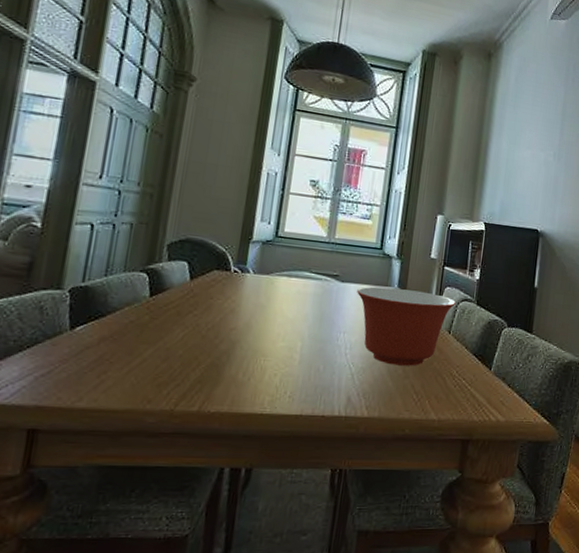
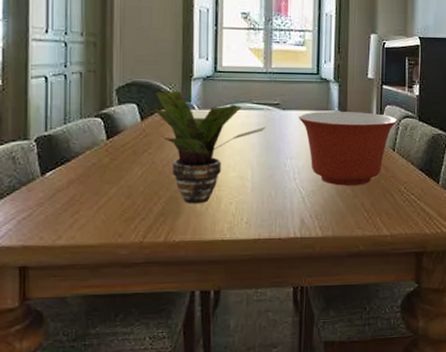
potted plant: none [206,251,323,373] -> present [154,91,266,204]

